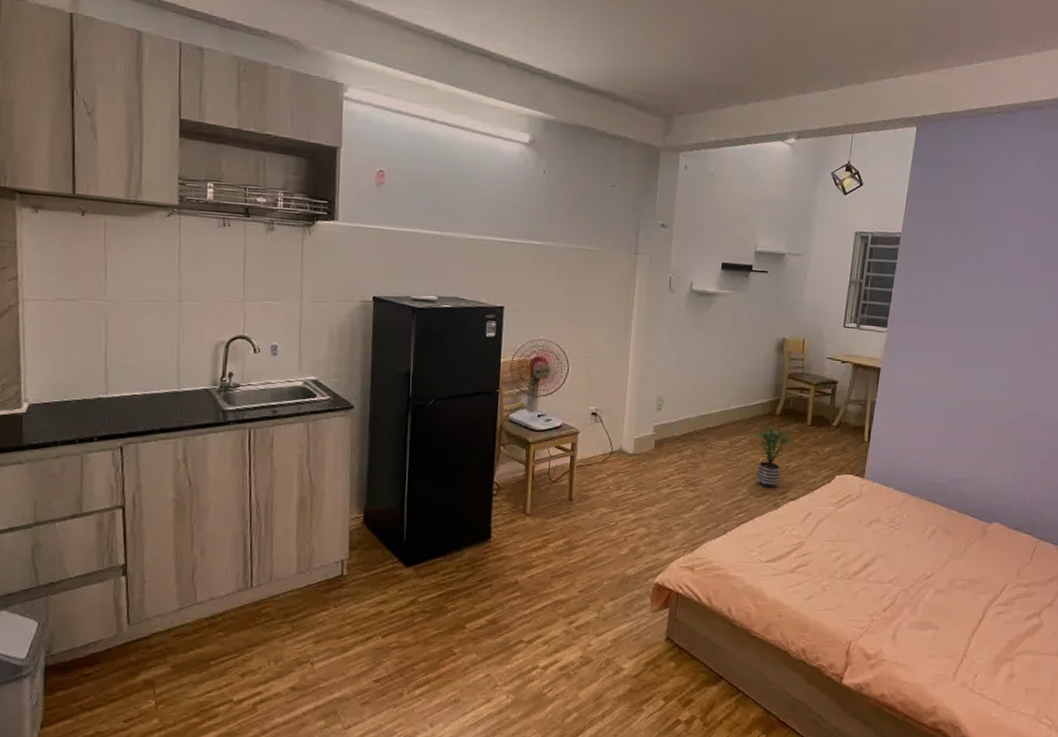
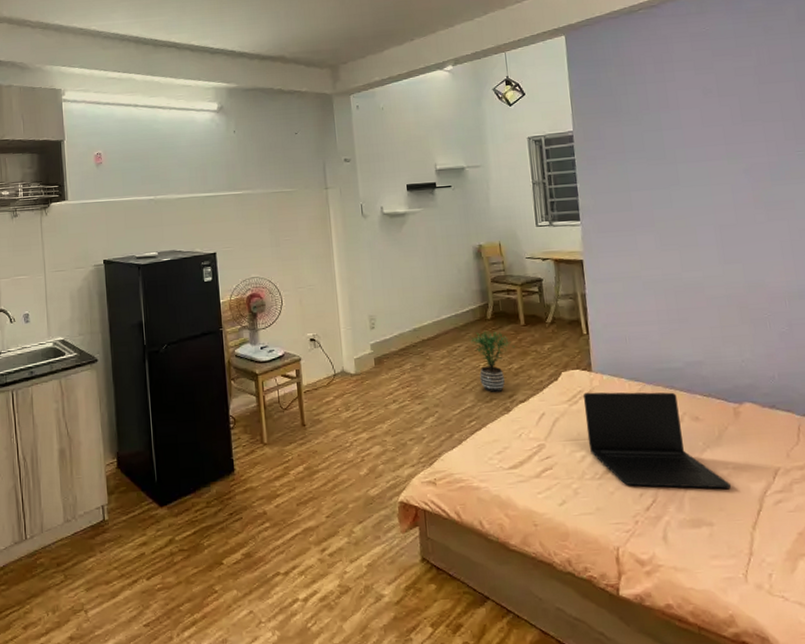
laptop: none [845,497,964,598] -> present [582,392,732,489]

